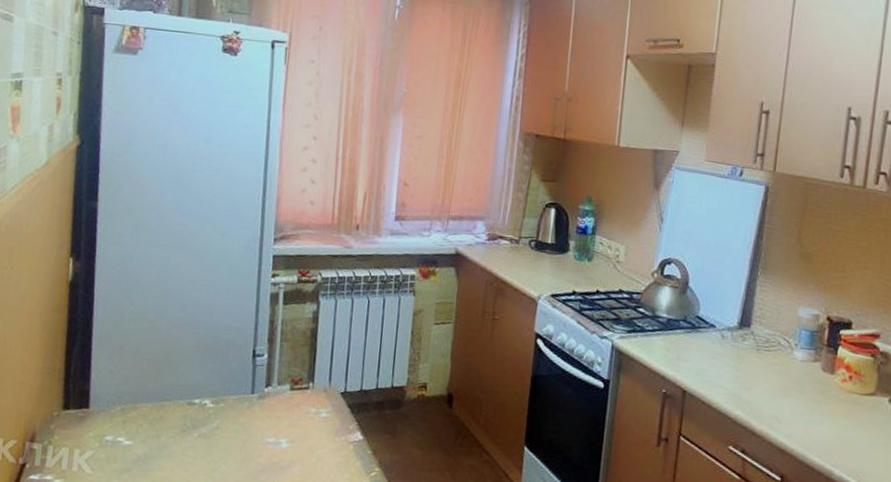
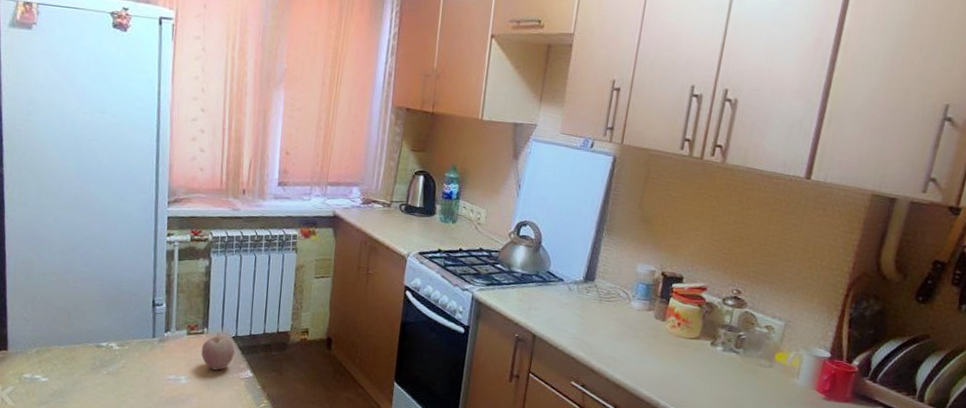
apple: none [305,391,343,432] -> present [201,336,235,371]

